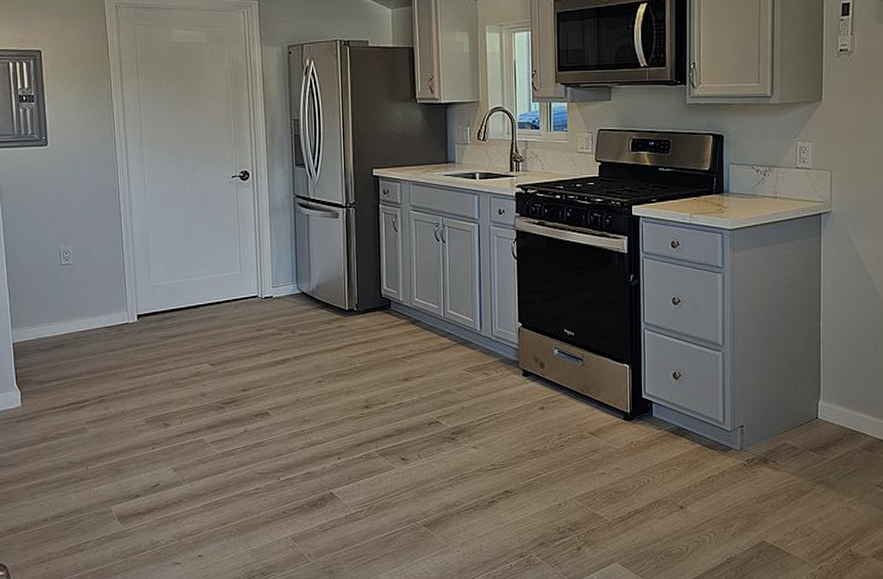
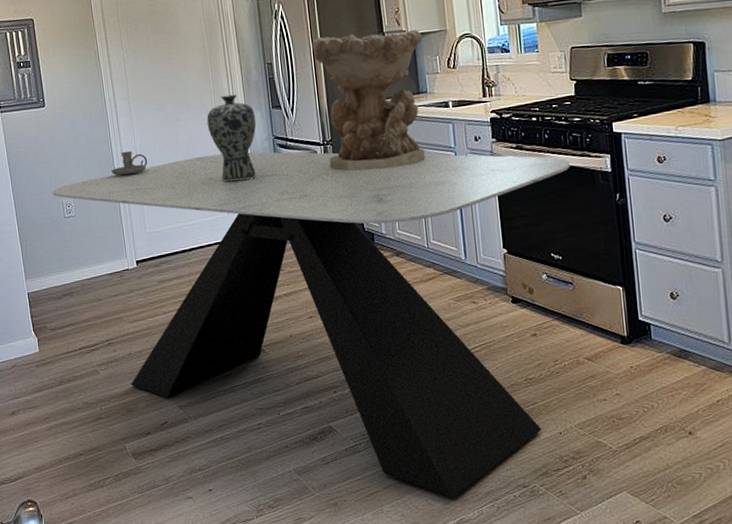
dining table: none [48,209,589,567] -> present [52,152,570,498]
candle holder: none [117,199,158,225] -> present [111,150,148,176]
vase: none [225,148,278,239] -> present [207,94,257,182]
decorative bowl: none [340,97,454,237] -> present [311,29,426,172]

